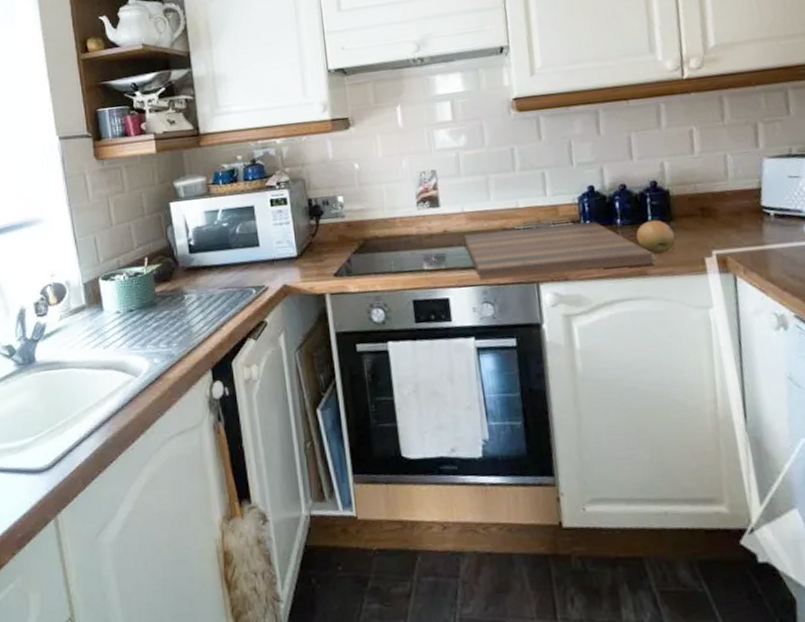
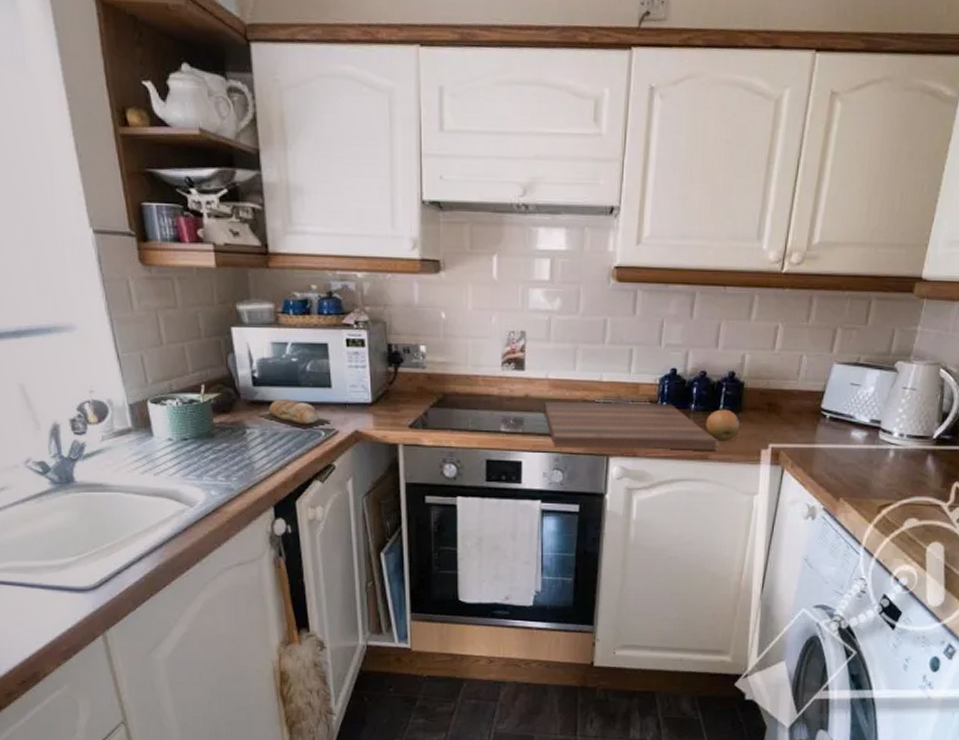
bread loaf: none [194,261,261,289] -> present [258,398,332,429]

